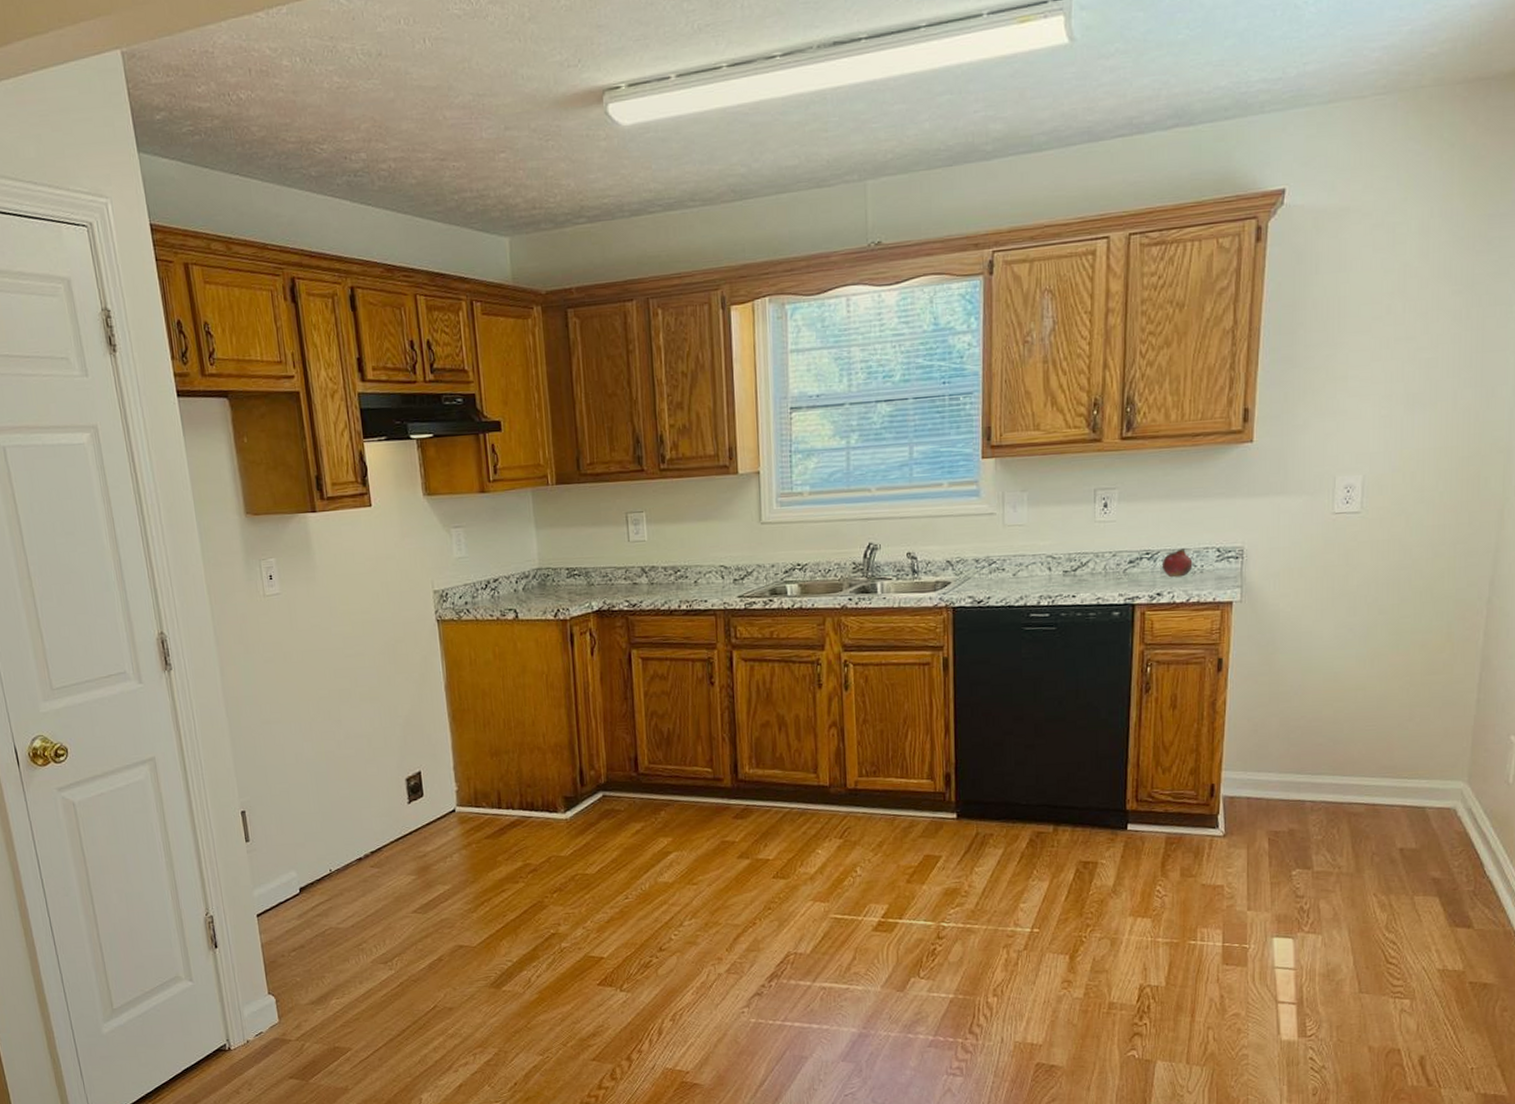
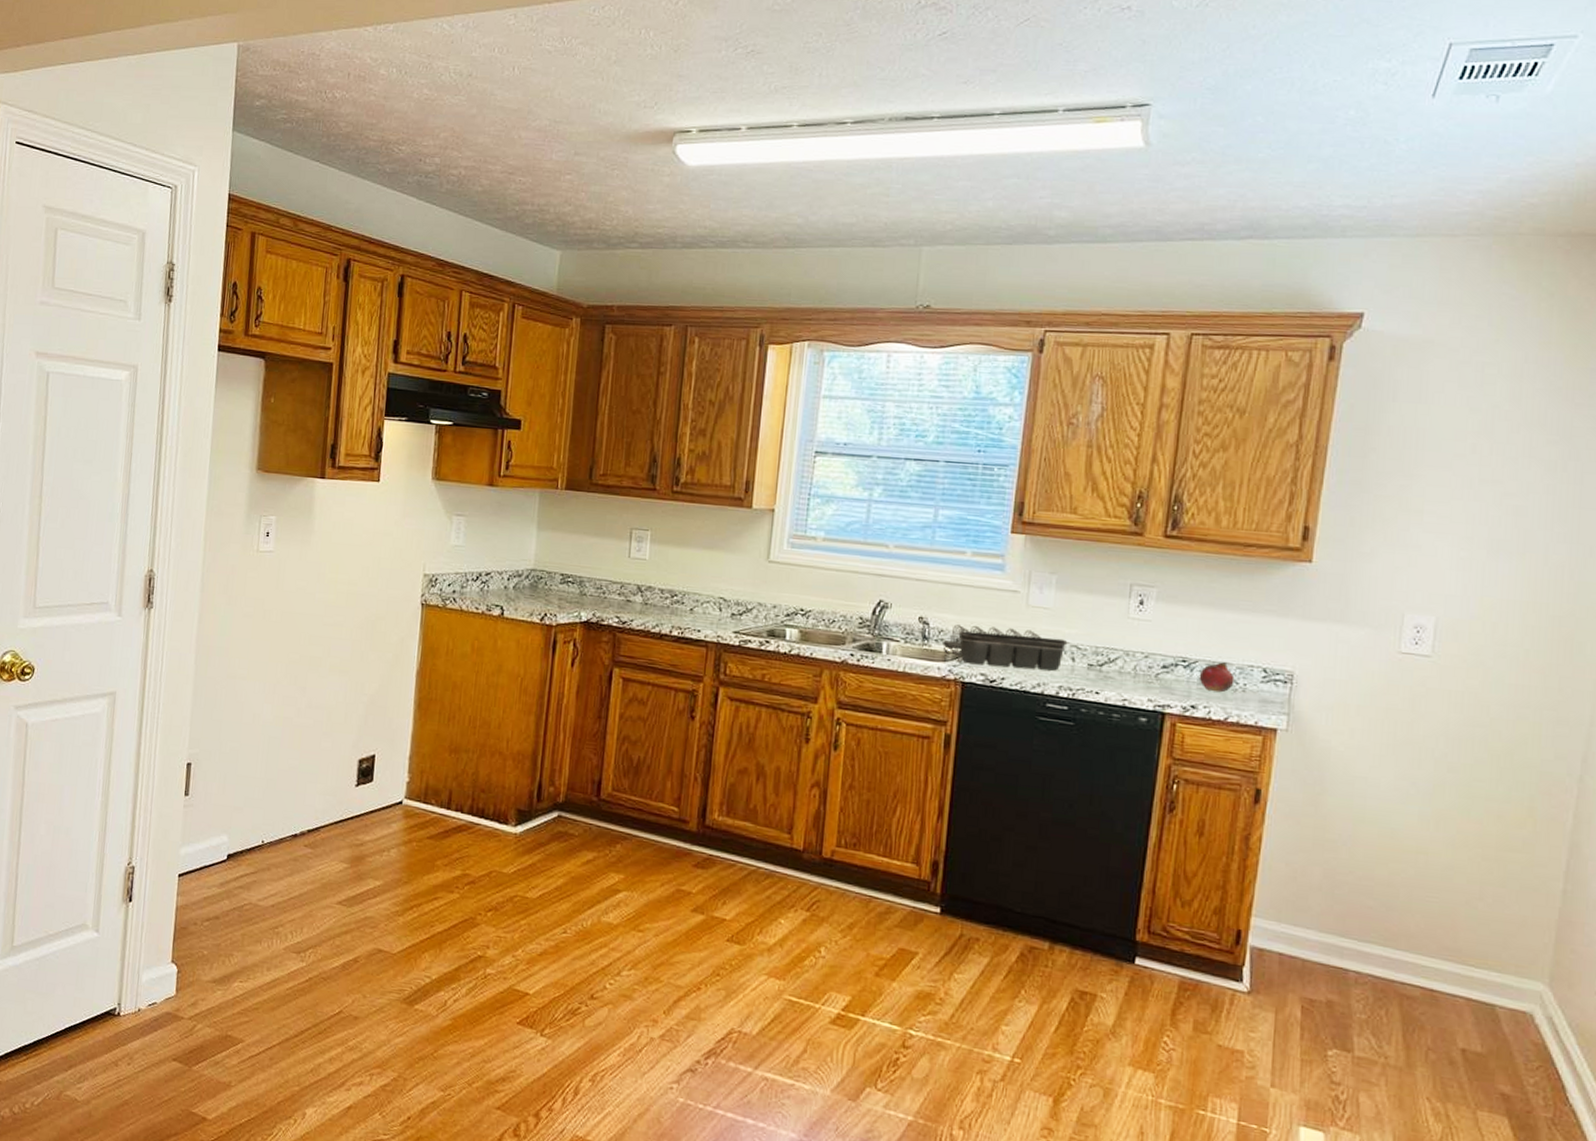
dish rack: none [930,548,1044,590] -> present [942,624,1068,672]

